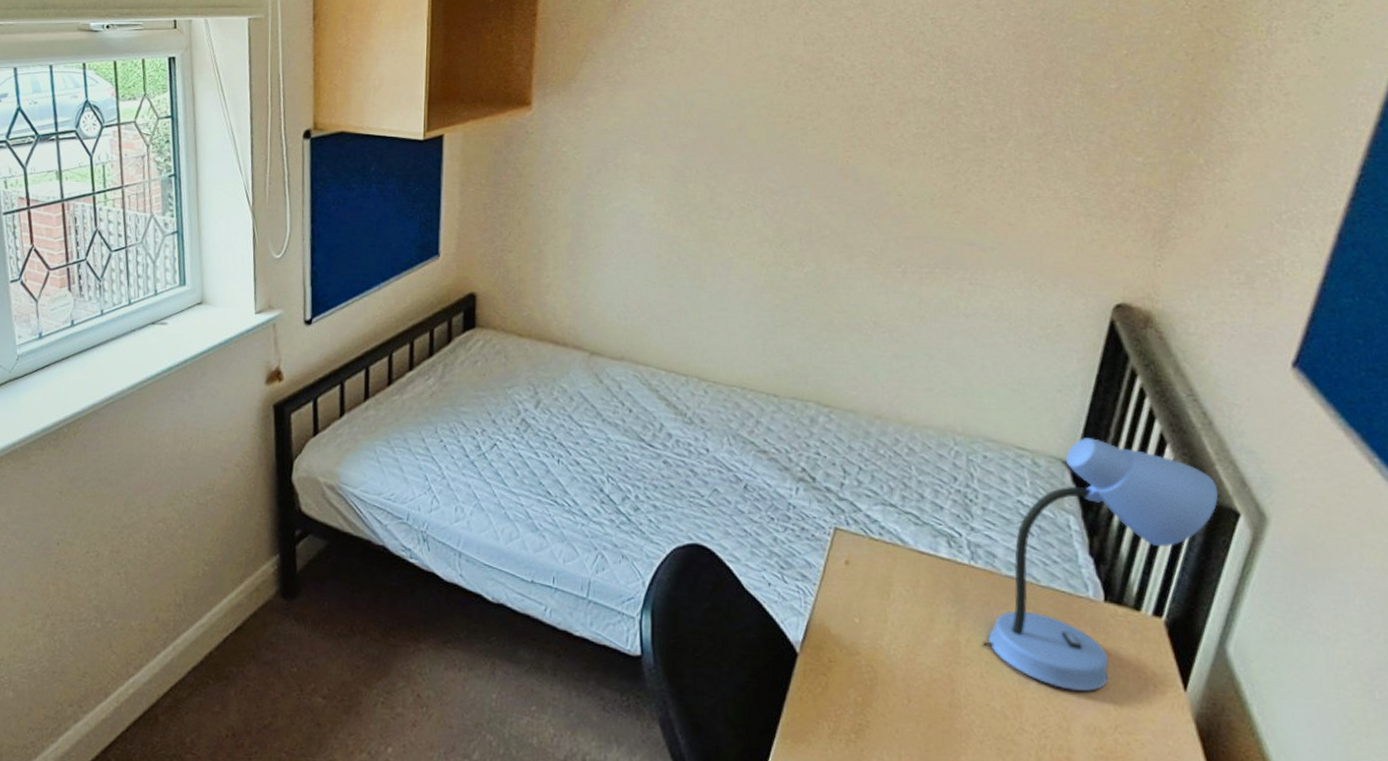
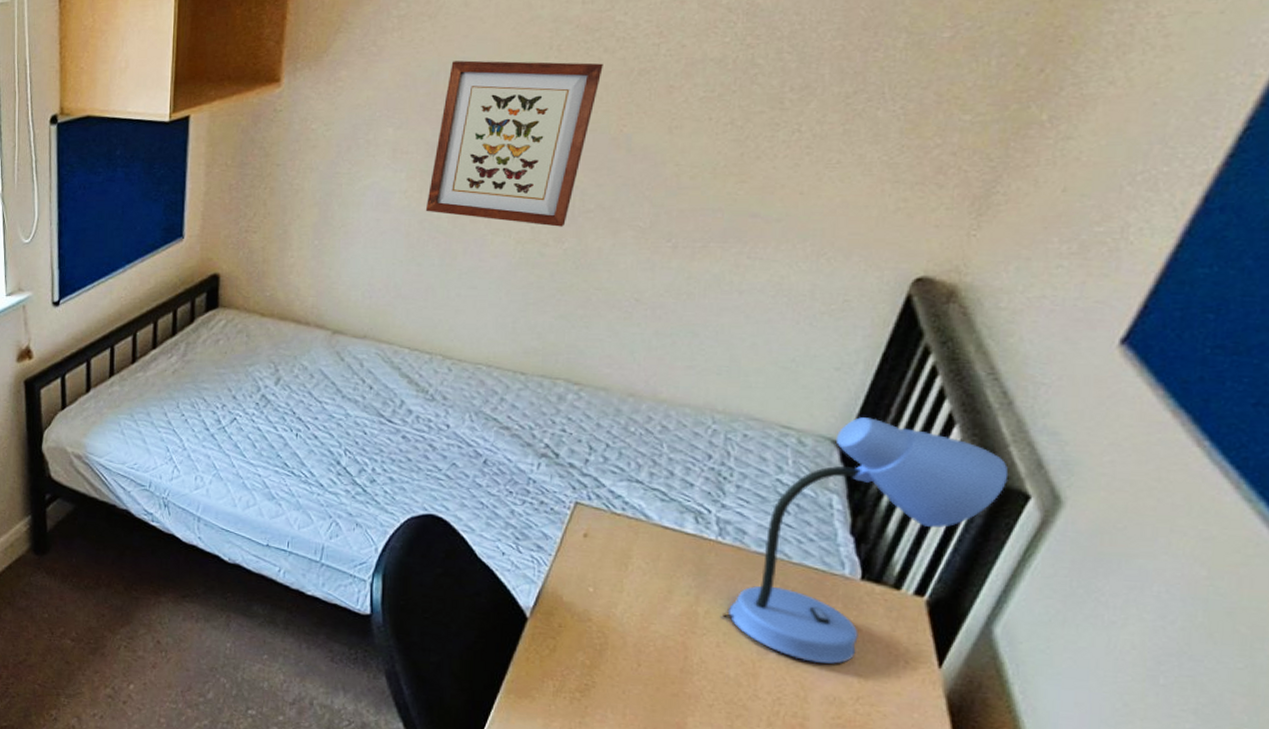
wall art: none [673,92,827,251] -> present [425,60,603,227]

